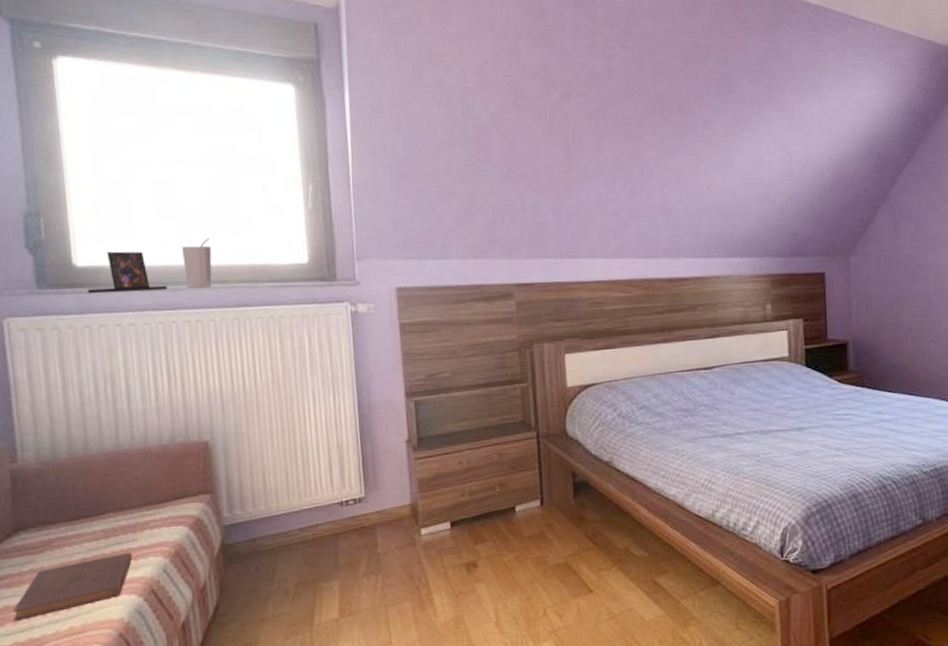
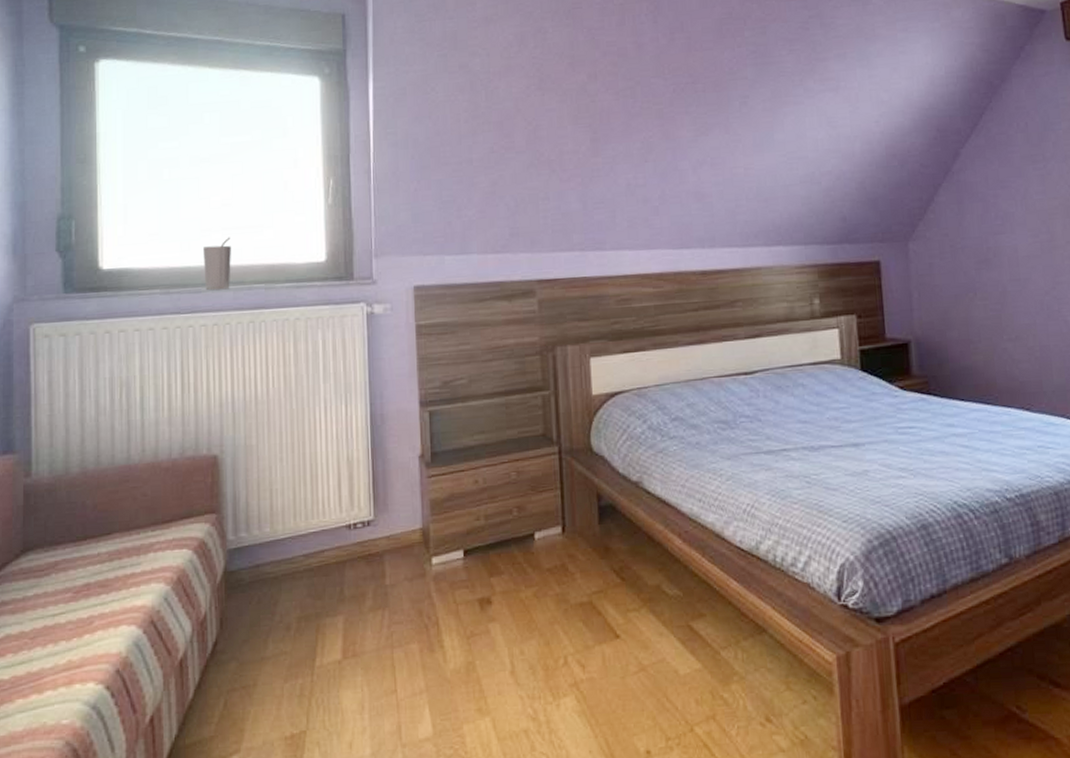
book: present [13,552,133,621] -> none [14,577,135,652]
photo frame: present [88,251,168,294] -> none [111,252,187,298]

